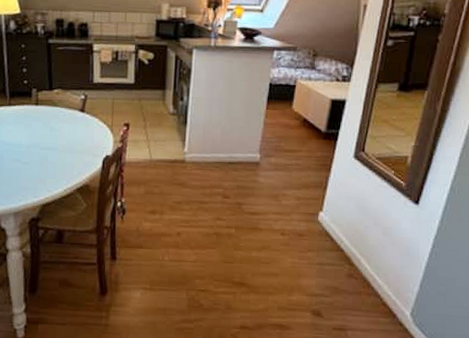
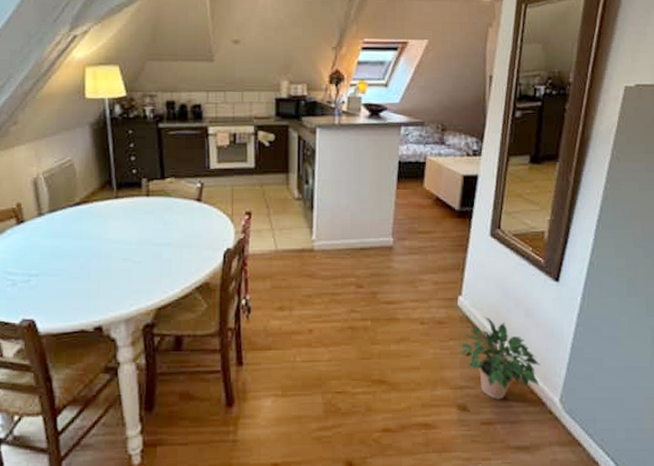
potted plant: none [317,232,395,309] -> present [460,317,541,399]

